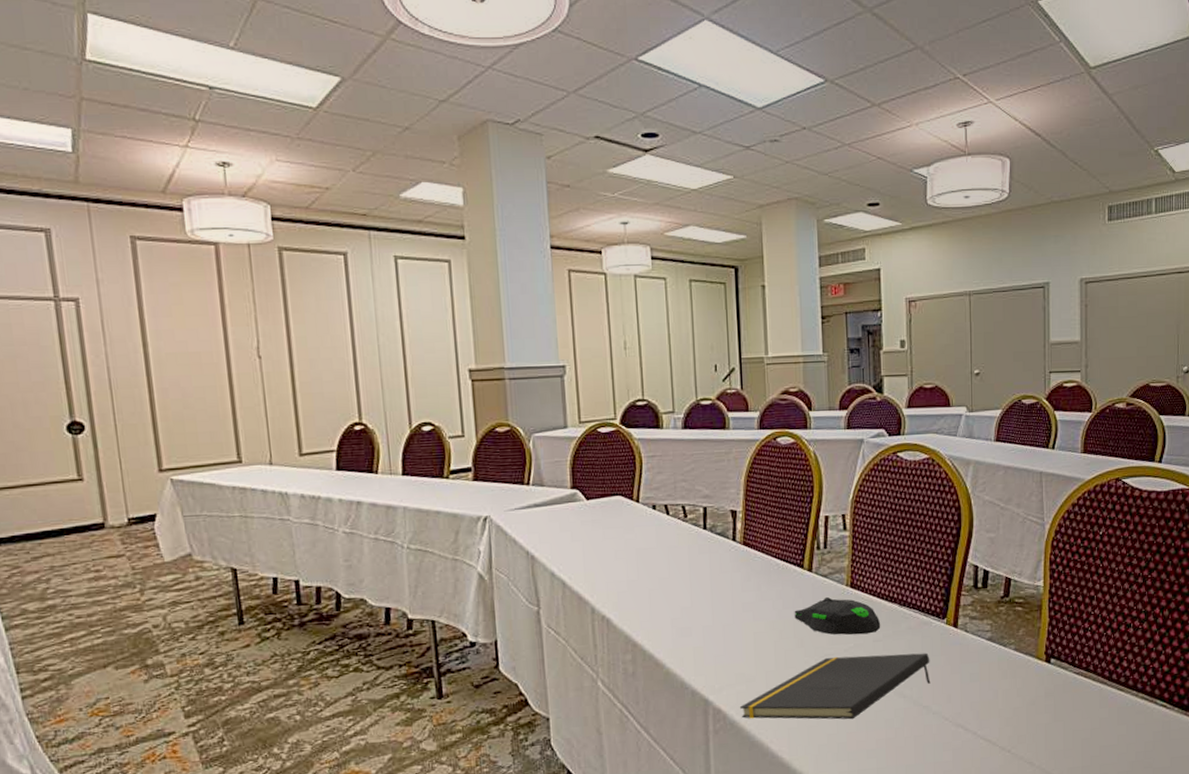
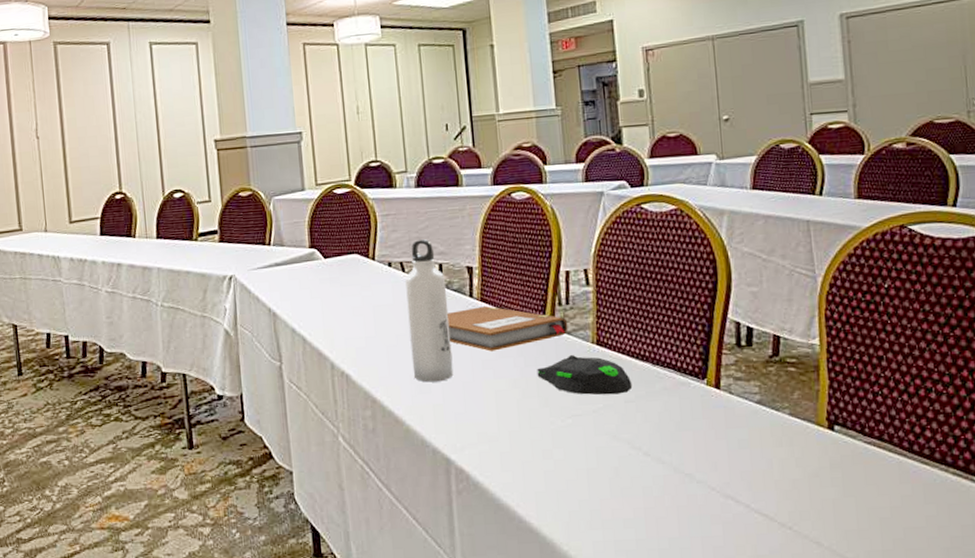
water bottle: none [669,482,715,626] -> present [405,239,454,383]
notebook: none [710,550,825,594] -> present [447,306,568,351]
notepad: present [739,653,931,720] -> none [482,415,692,486]

